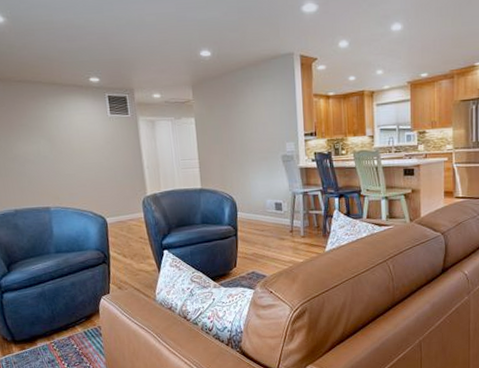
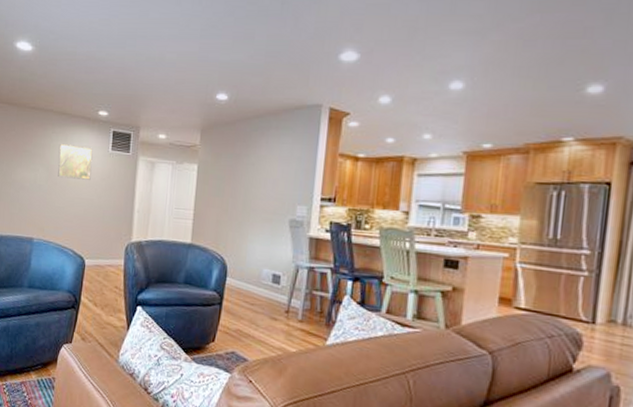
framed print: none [57,113,96,147] -> present [58,143,93,180]

